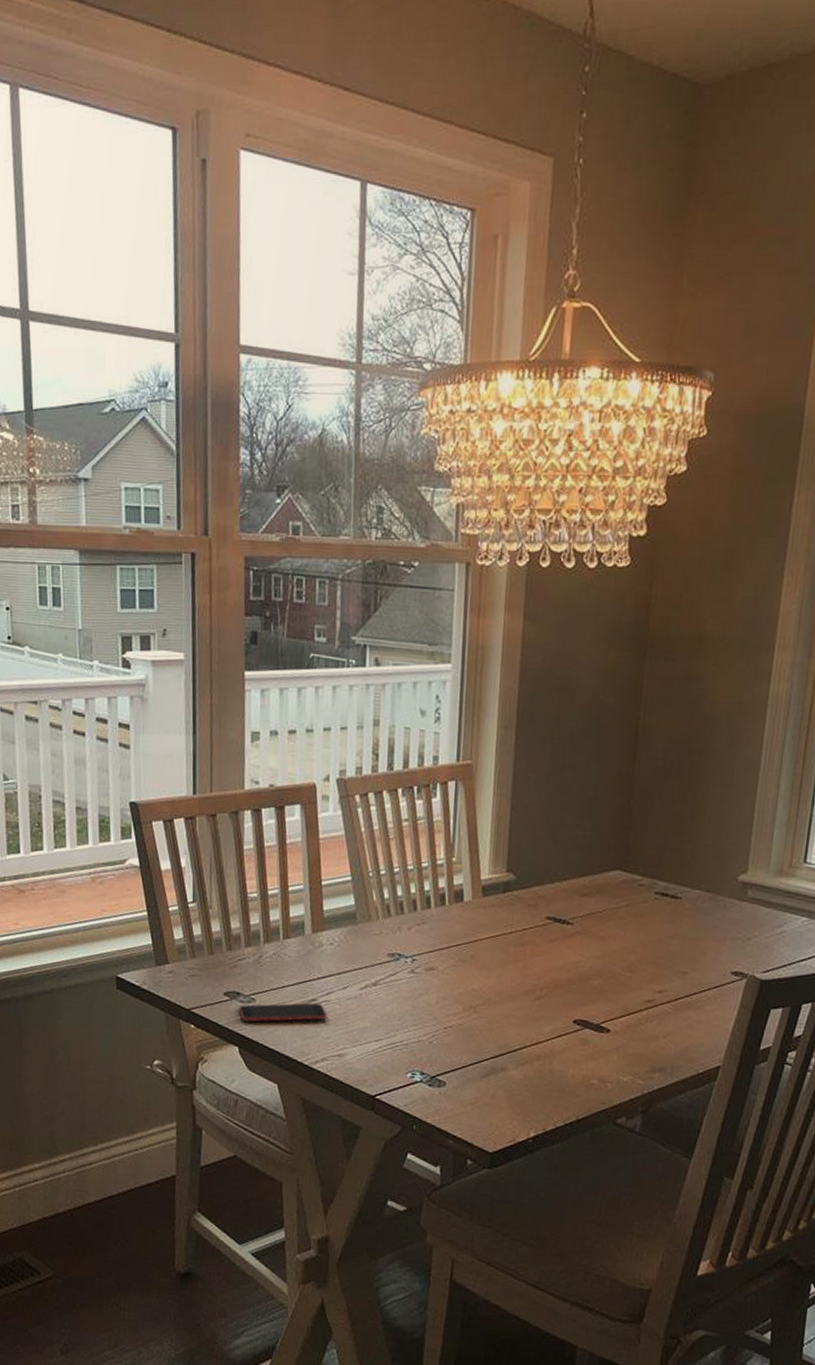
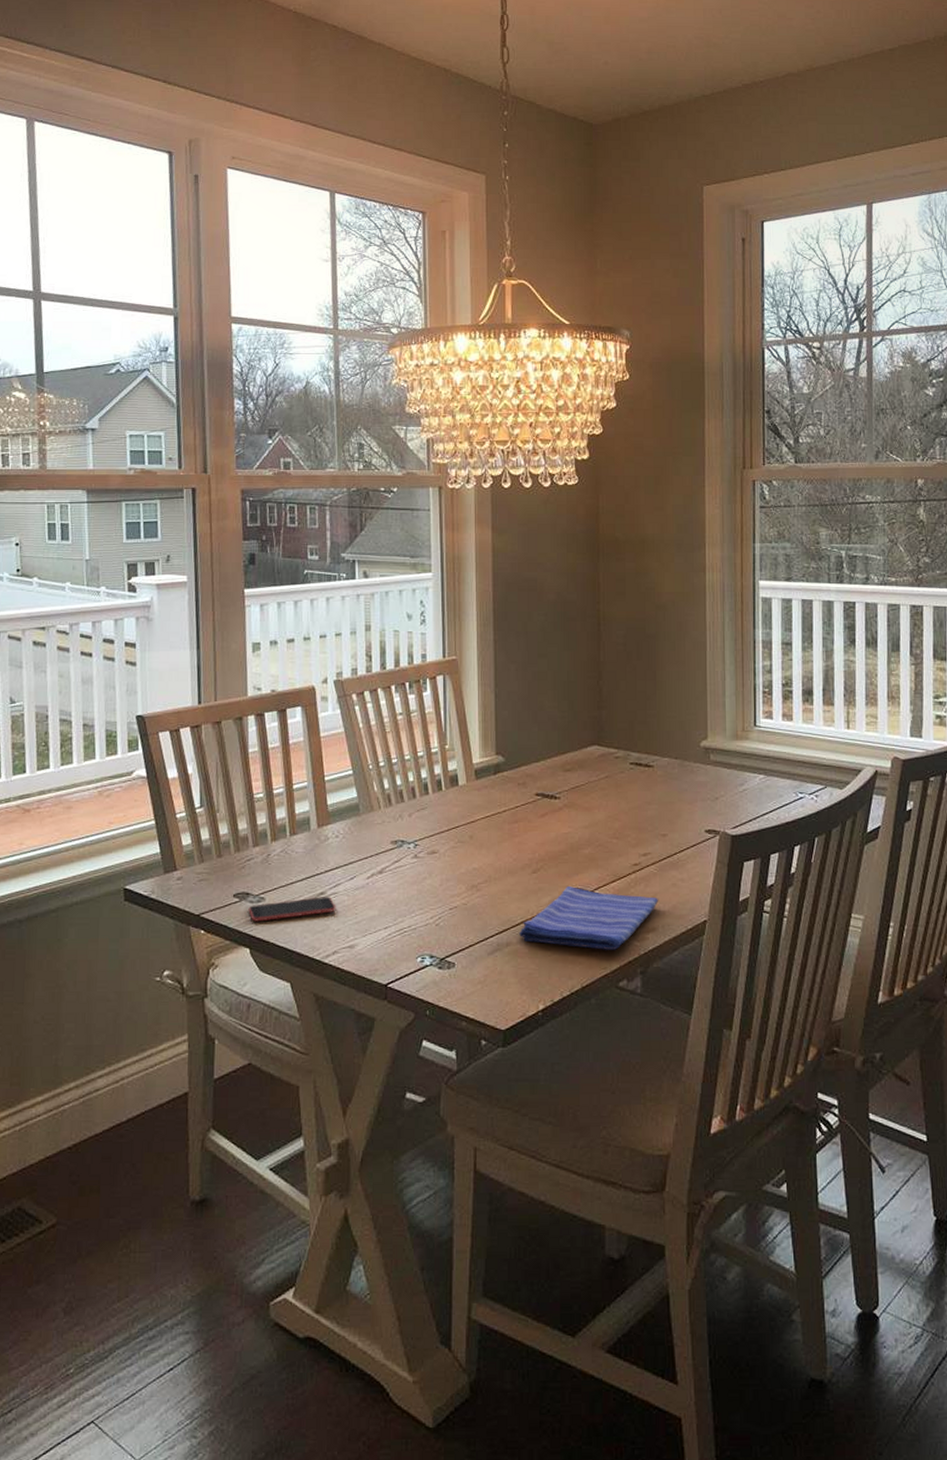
dish towel: none [515,1017,671,1086] -> present [519,886,659,950]

